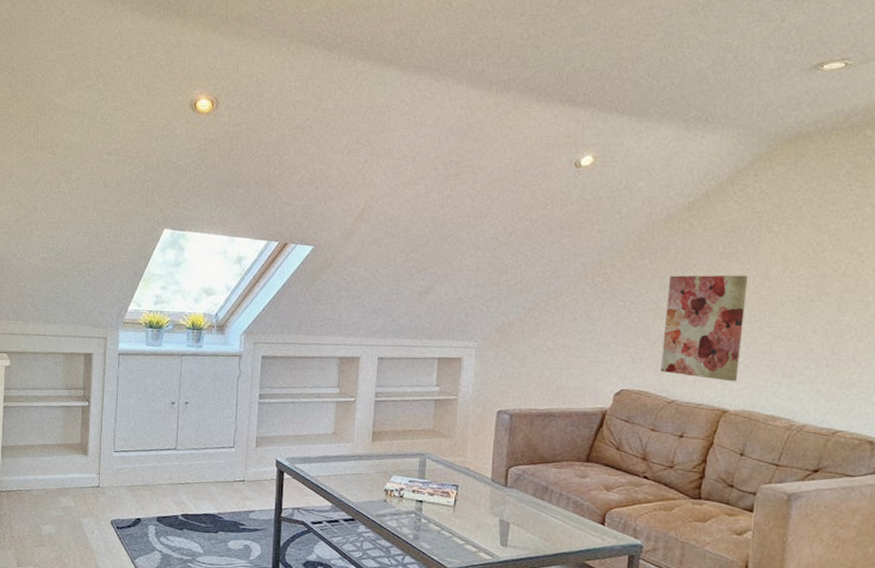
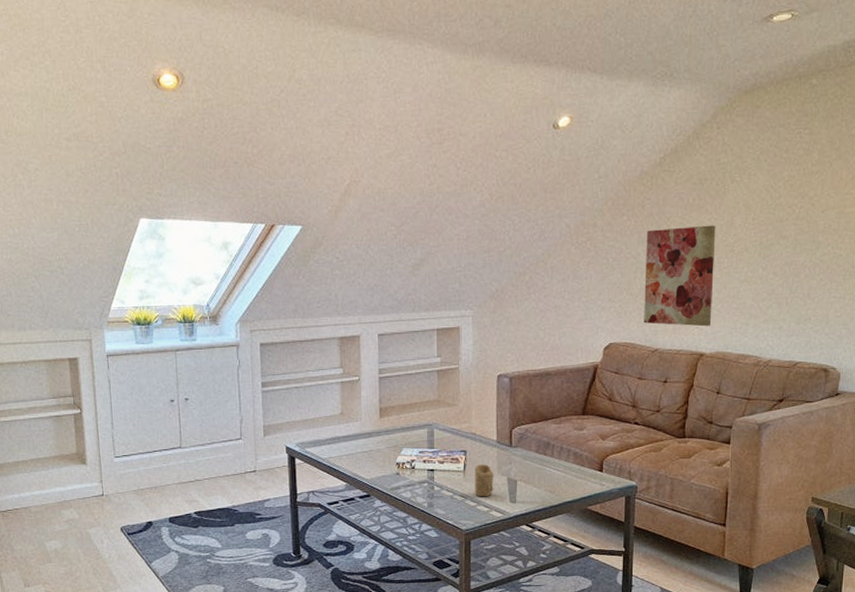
candle: none [464,501,486,537] -> present [475,464,494,497]

